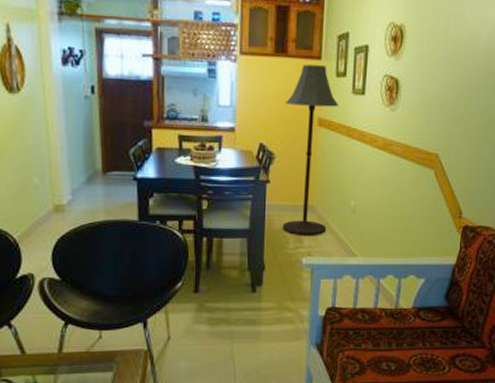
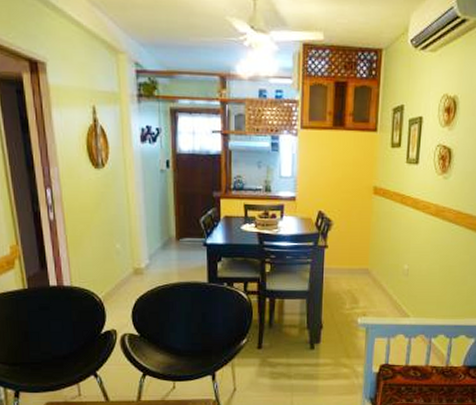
floor lamp: present [283,64,339,237] -> none [339,136,394,298]

